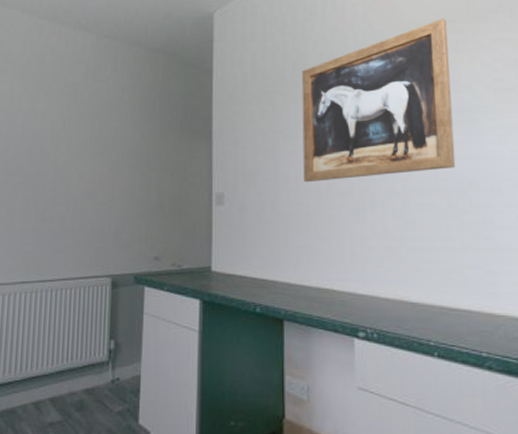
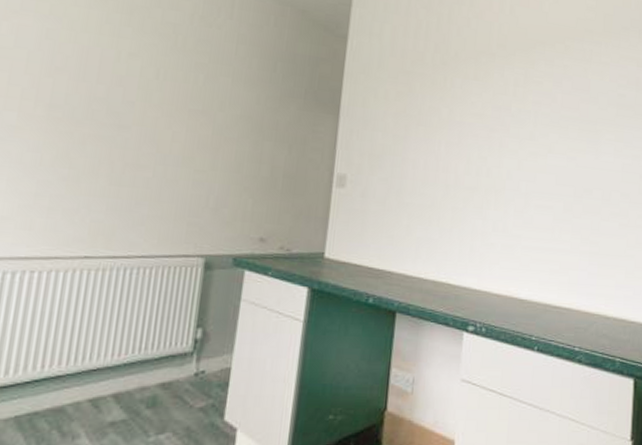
wall art: present [301,18,456,183] -> none [432,27,585,175]

